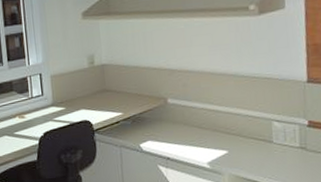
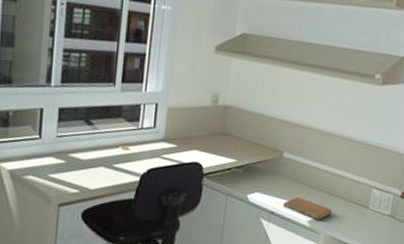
notebook: none [178,140,232,161] -> present [283,197,333,220]

